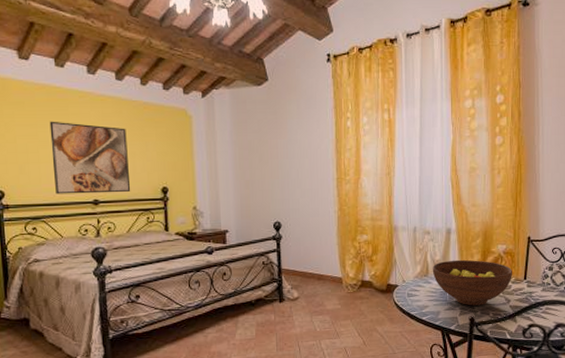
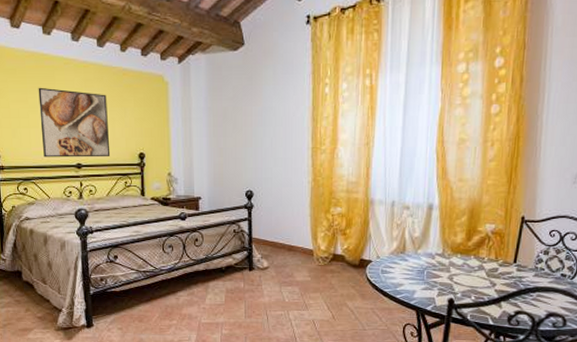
fruit bowl: present [432,259,512,306] -> none [409,237,501,287]

